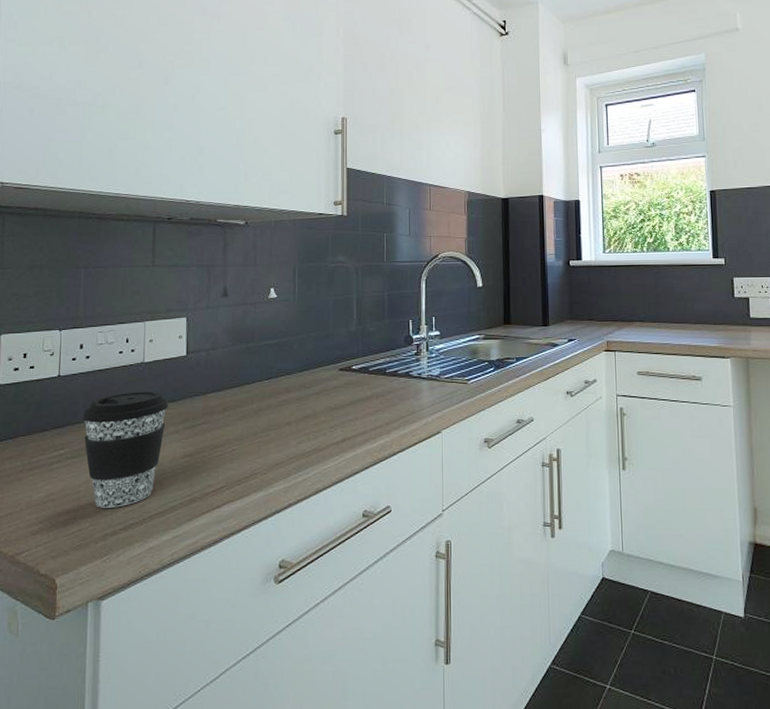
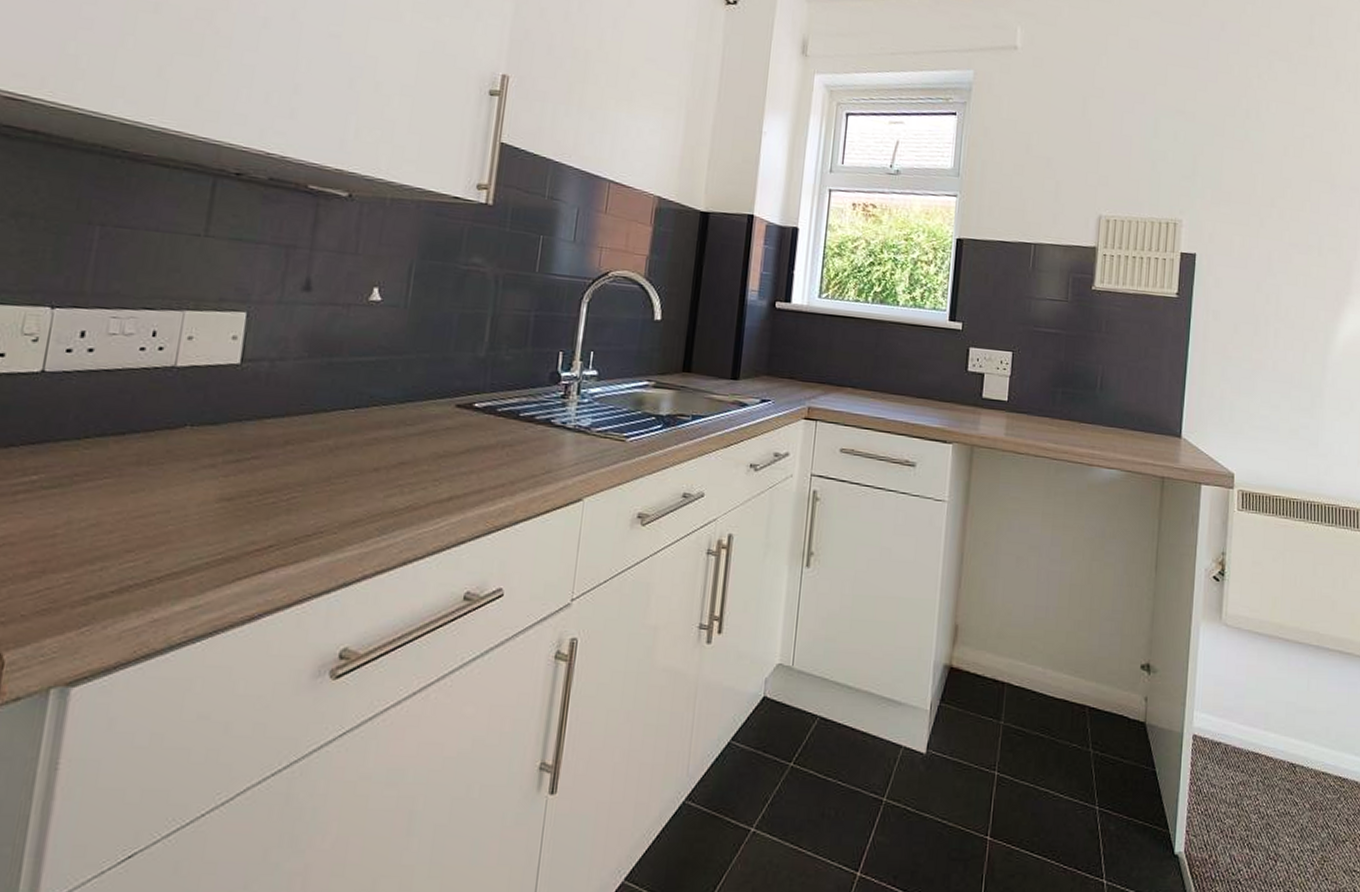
coffee cup: present [82,391,169,508] -> none [71,404,206,562]

